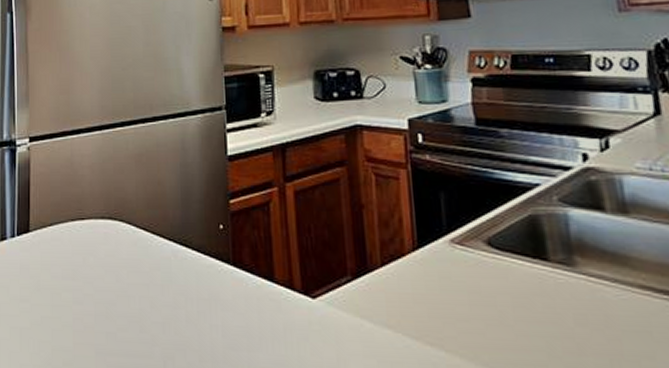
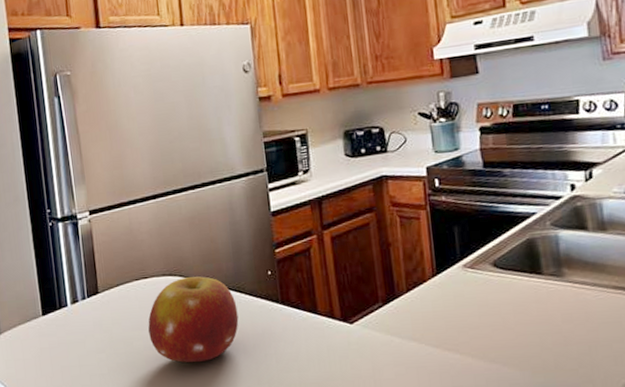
fruit: none [80,223,182,327] -> present [148,276,239,363]

